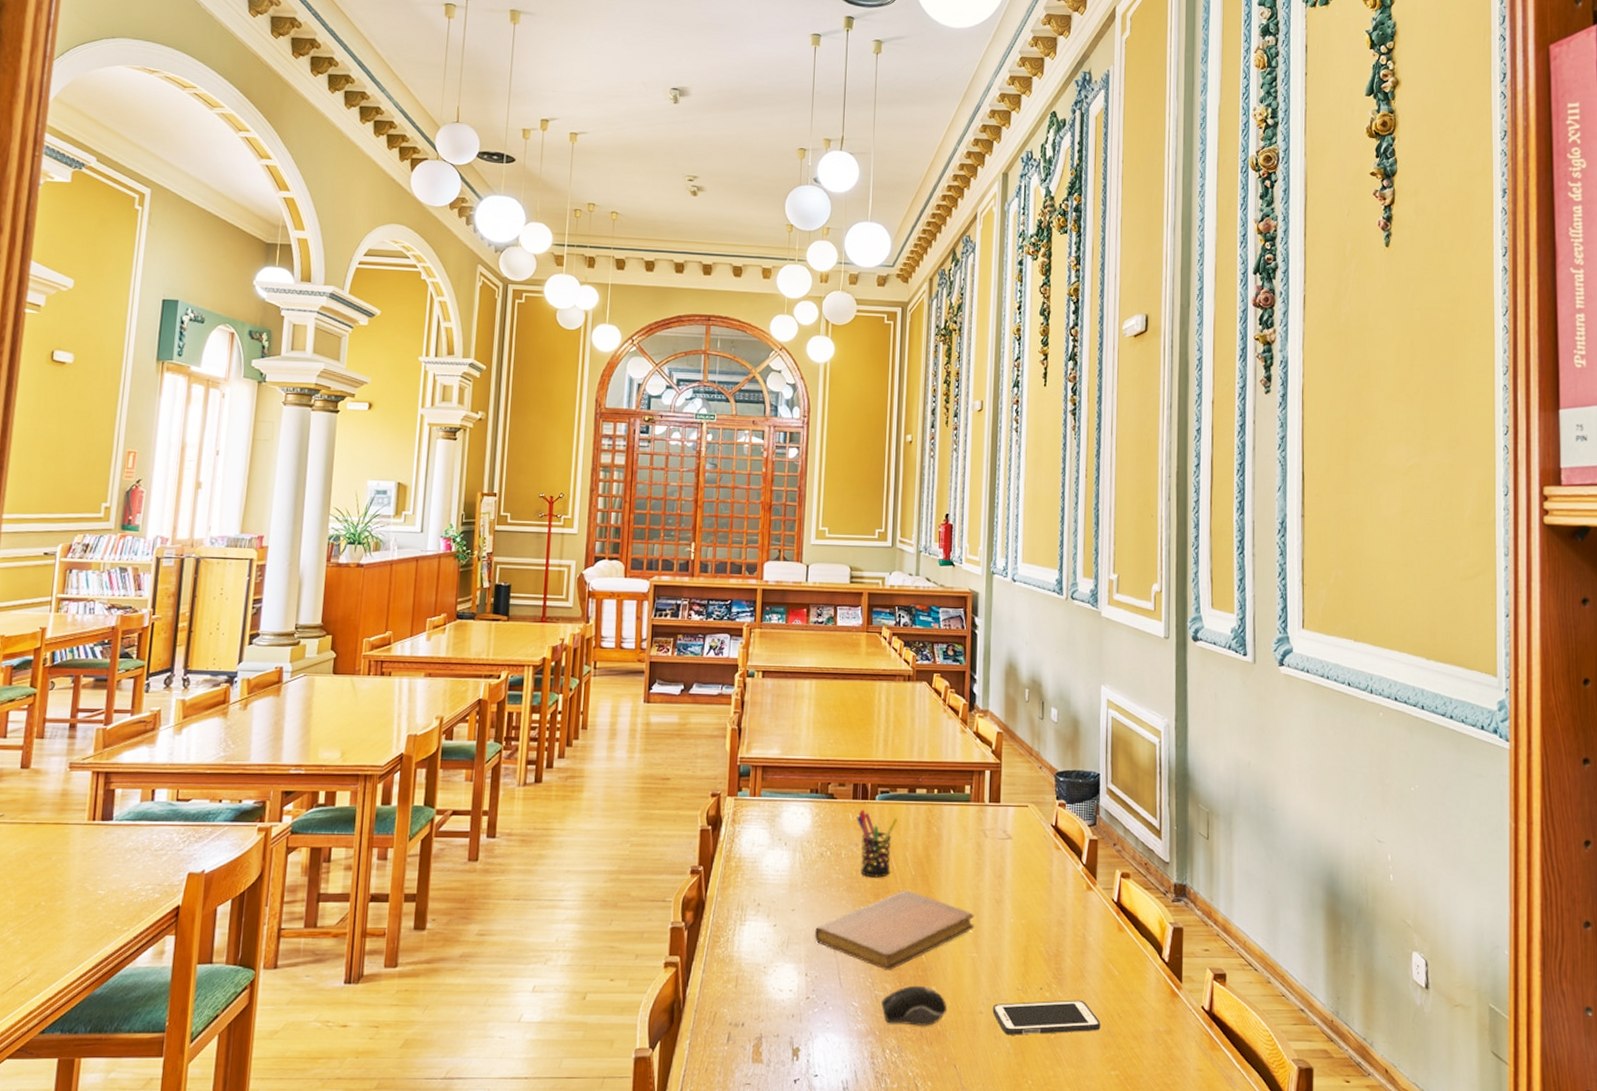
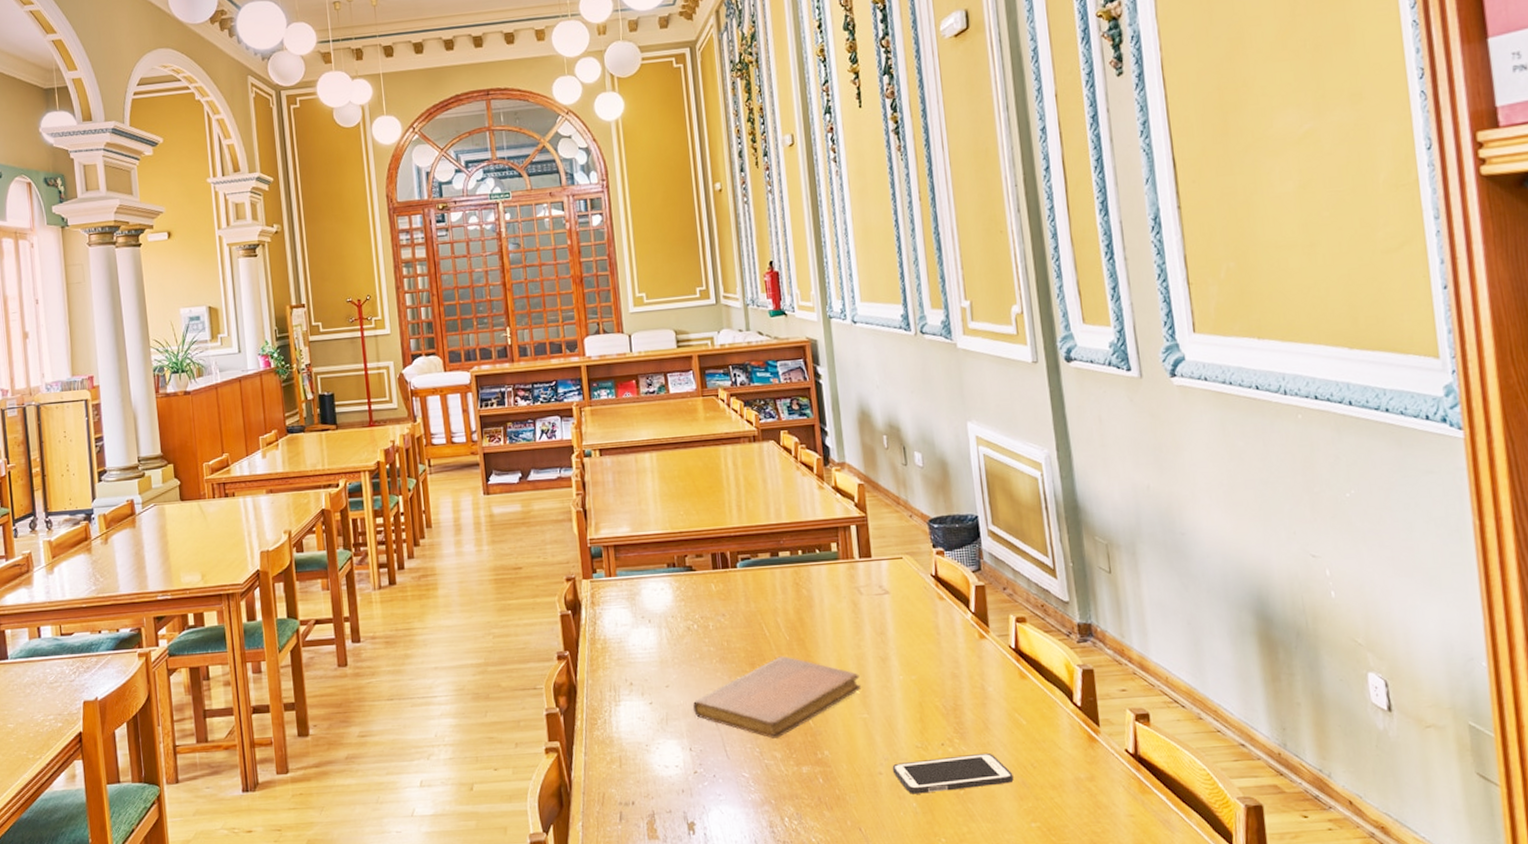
pen holder: present [857,809,898,878] -> none [720,578,764,647]
computer mouse: present [881,985,948,1026] -> none [773,751,844,792]

